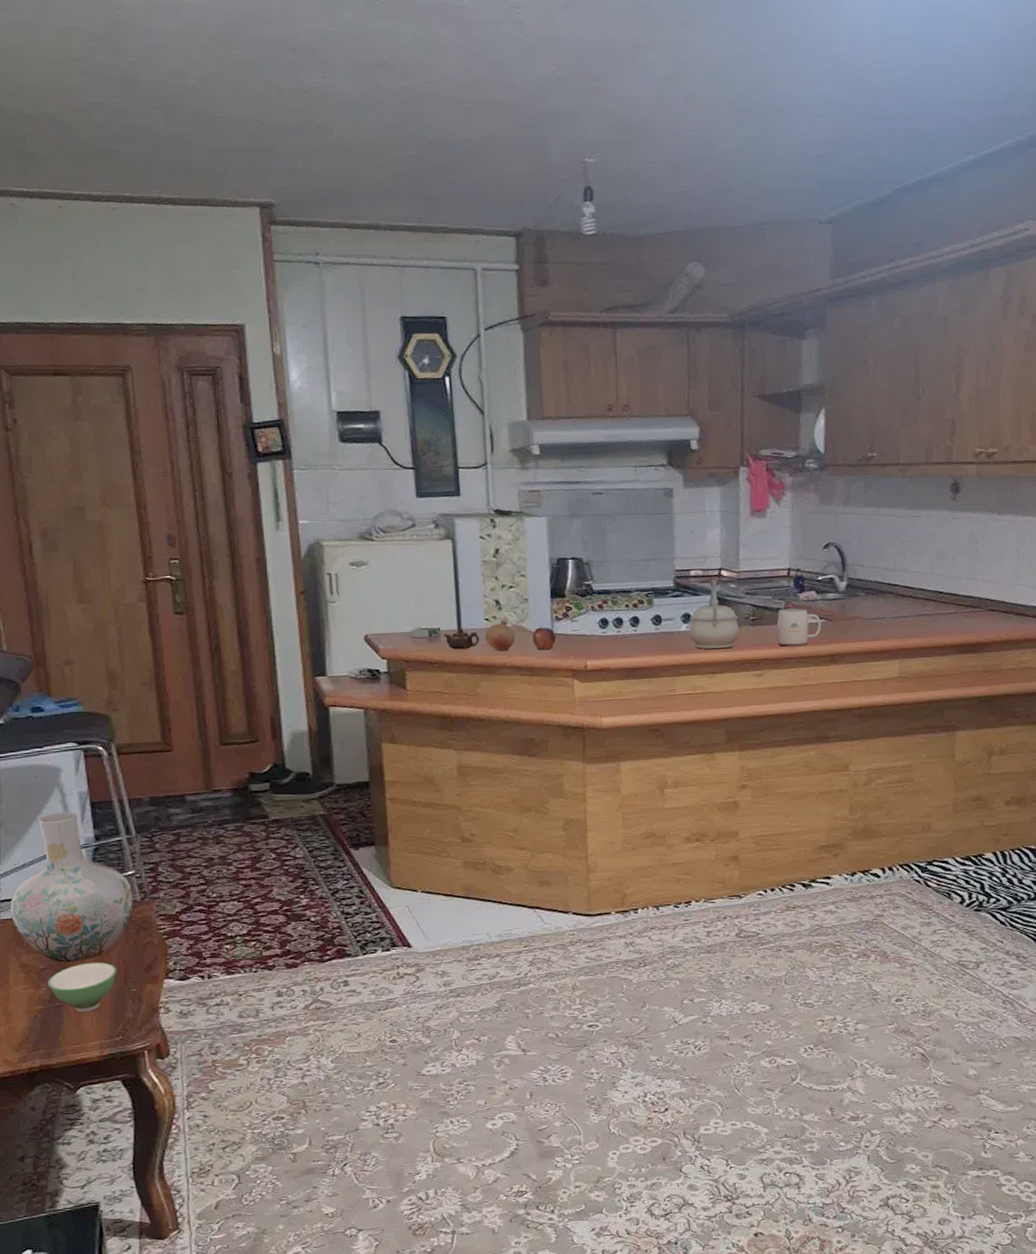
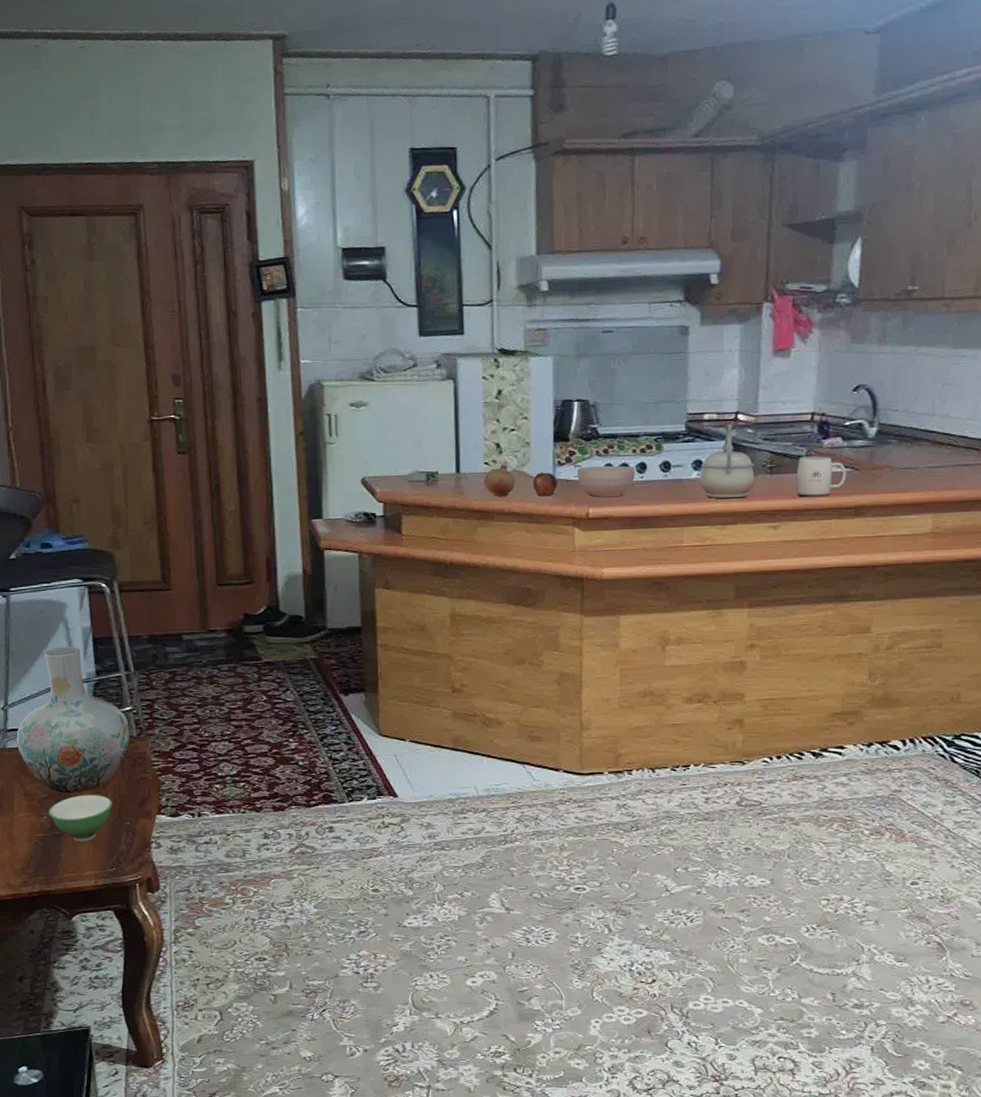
teapot: present [444,627,479,650] -> none [442,471,478,494]
bowl: none [574,620,629,651] -> present [578,465,636,498]

